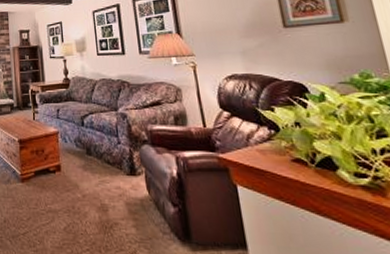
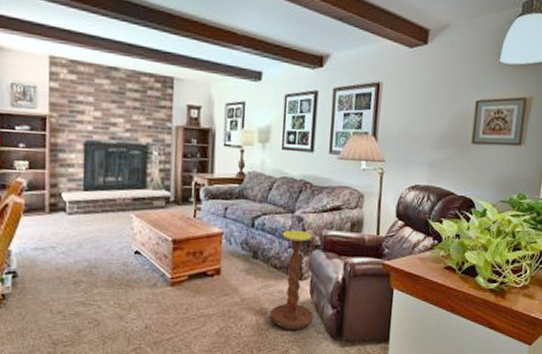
side table: none [110,126,156,230] -> present [270,230,314,330]

